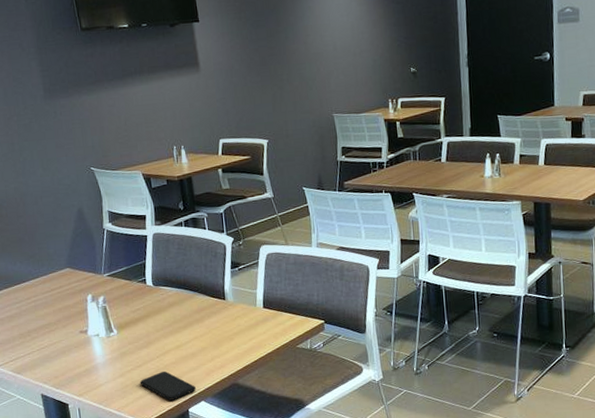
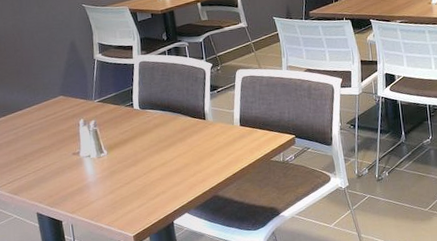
smartphone: present [140,372,196,401] -> none [128,187,180,214]

